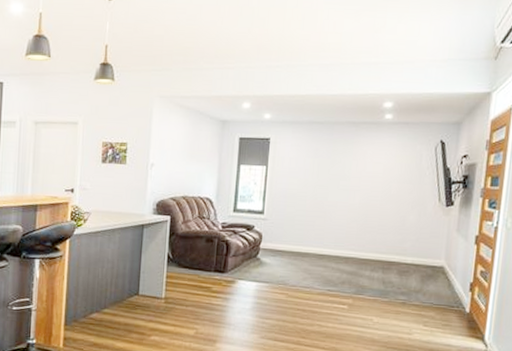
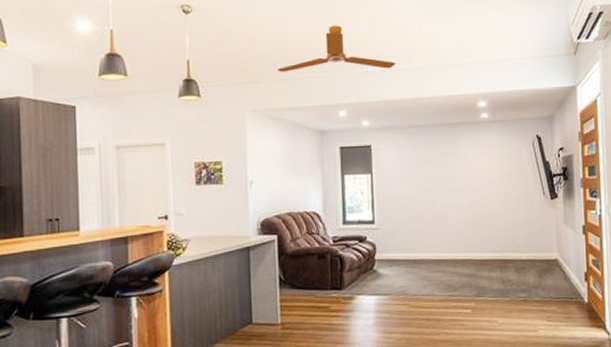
ceiling fan: none [188,17,306,64] -> present [277,25,397,72]

